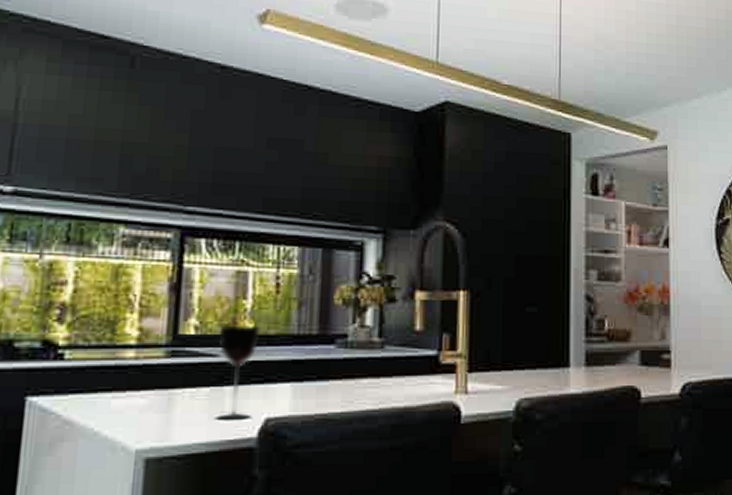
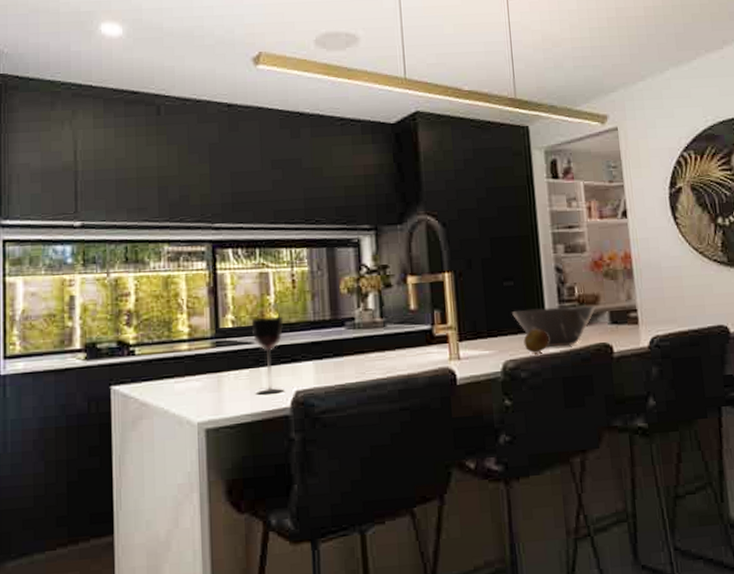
bowl: none [531,341,626,386] -> present [511,305,596,347]
fruit: none [542,365,571,392] -> present [523,329,549,353]

